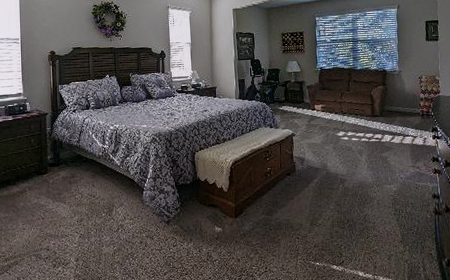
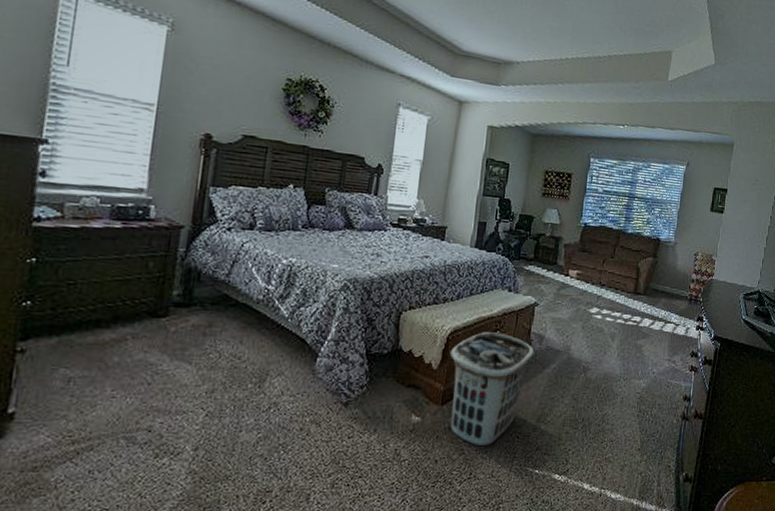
clothes hamper: none [234,159,299,247] -> present [450,332,535,447]

